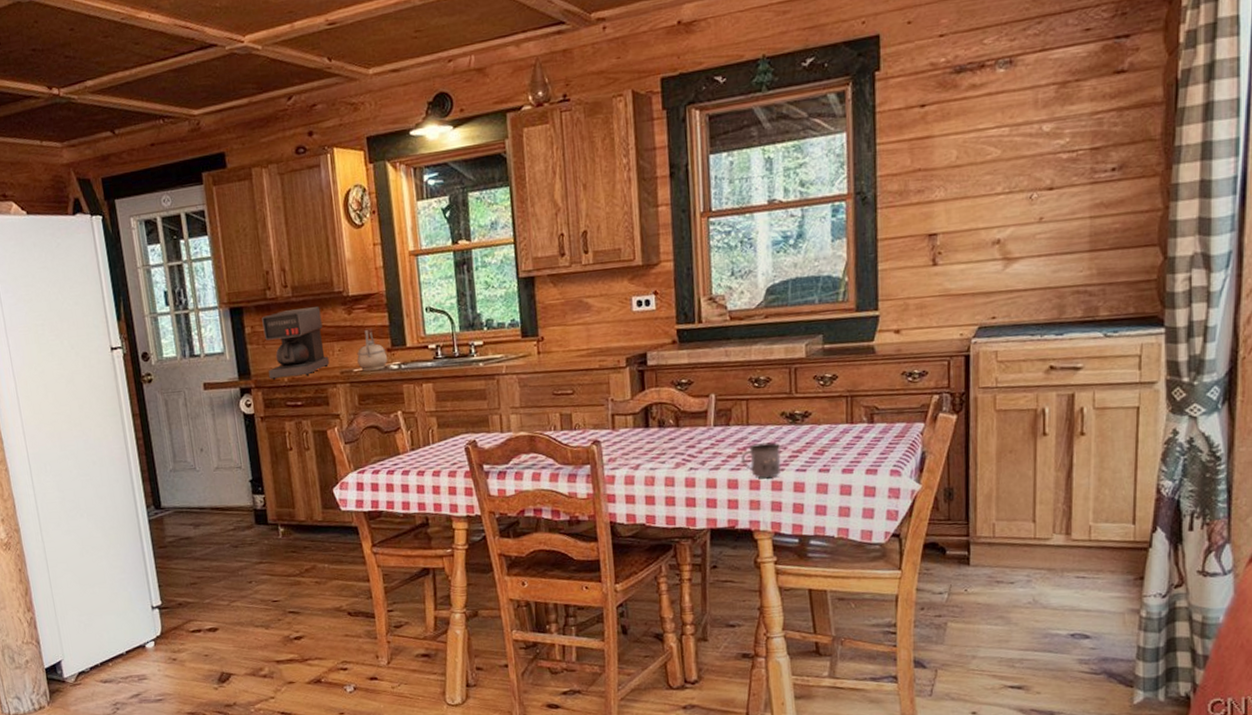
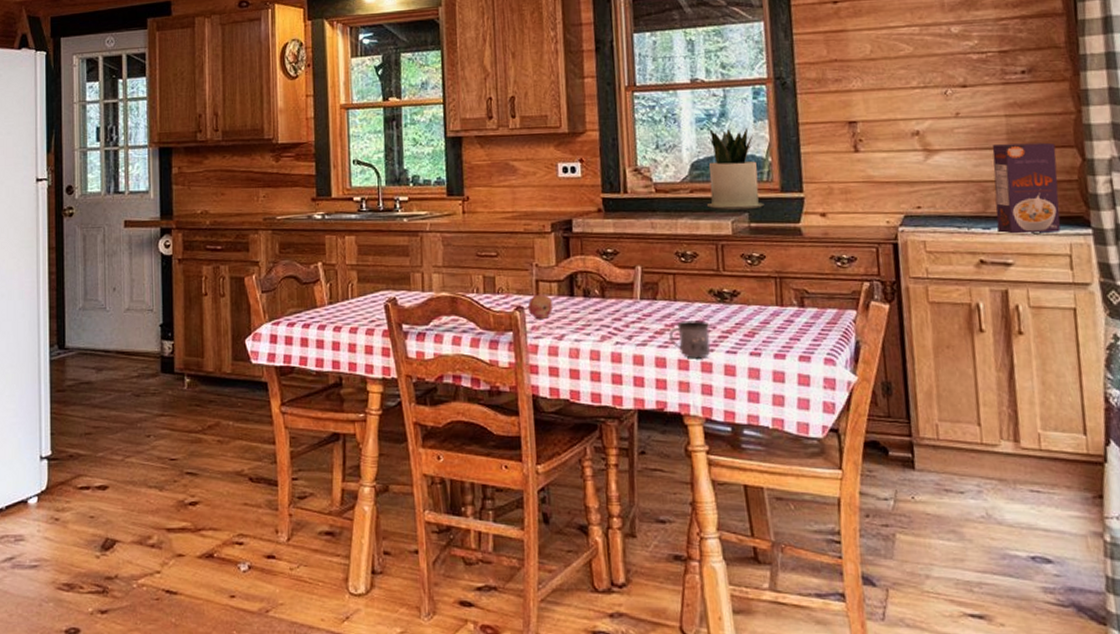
coffee maker: present [262,307,330,380] -> none [190,152,253,222]
kettle: present [357,327,388,371] -> none [281,175,312,219]
fruit: none [604,427,628,452] -> present [527,294,553,320]
planter: none [781,247,839,335] -> present [706,127,765,211]
cereal box: none [1070,242,1138,339] -> present [992,142,1061,234]

